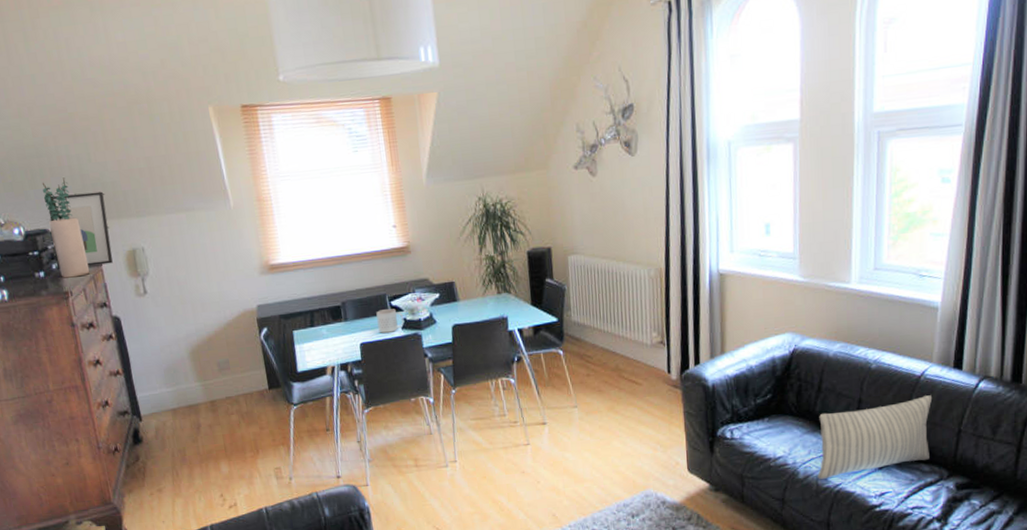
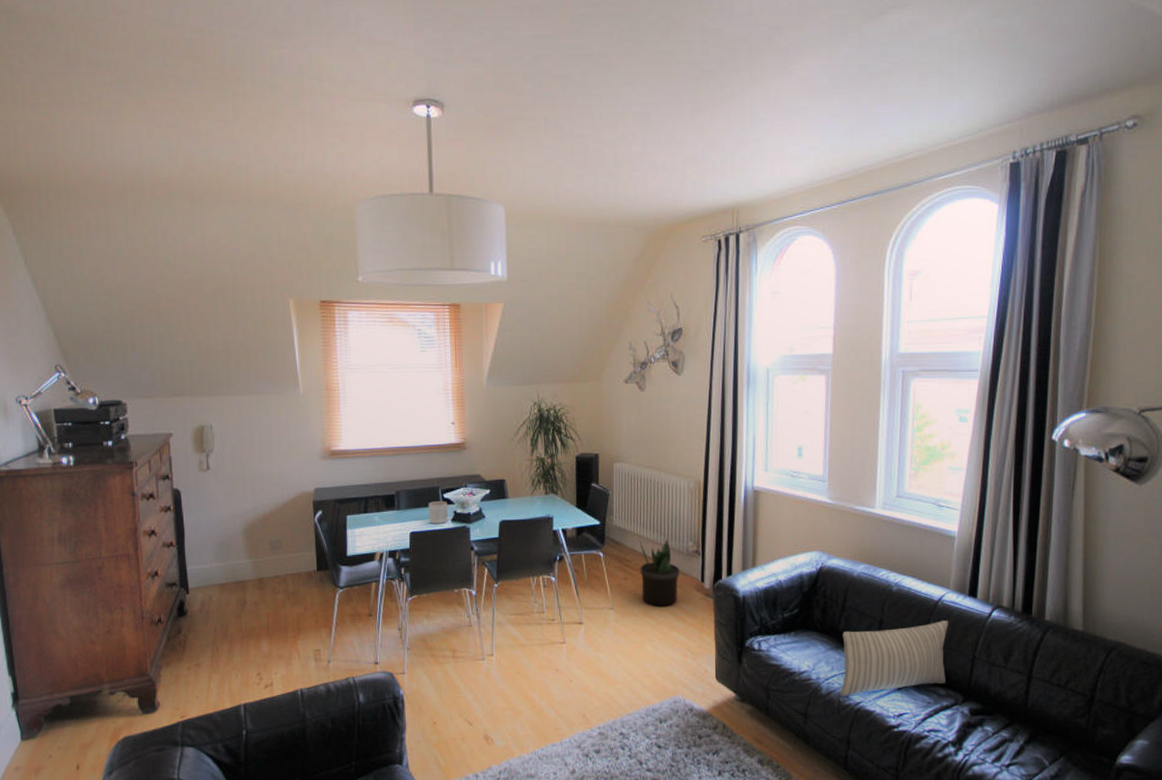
vase: present [43,177,90,279] -> none [122,354,157,449]
picture frame: present [49,191,113,269] -> none [125,369,182,440]
planter: none [600,331,644,402] -> present [639,538,679,607]

